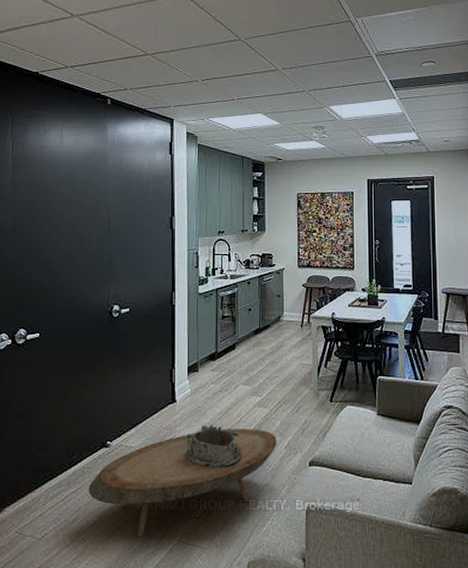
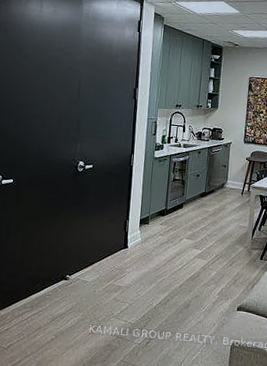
coffee table: present [88,429,277,536] -> none [48,273,212,354]
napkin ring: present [185,425,243,468] -> none [132,269,181,306]

